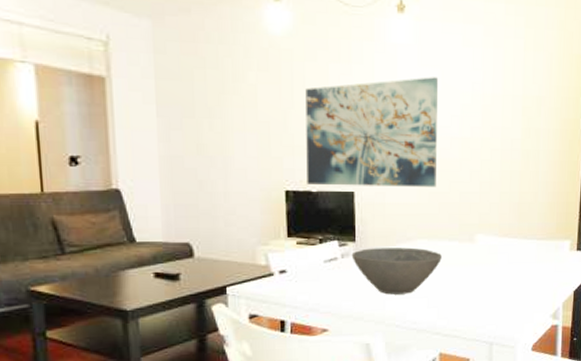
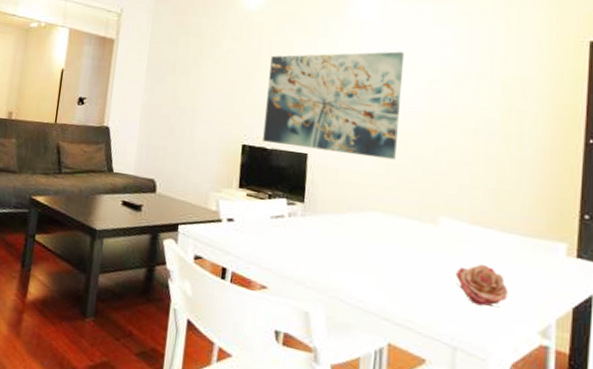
bowl: present [351,247,442,295] -> none [298,211,397,268]
flower: none [490,269,529,305] -> present [455,264,508,308]

